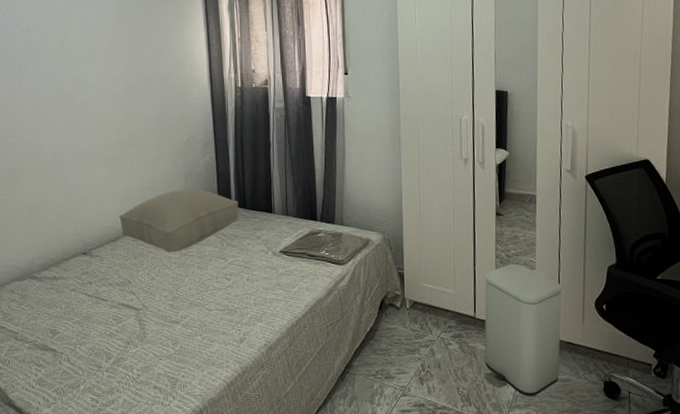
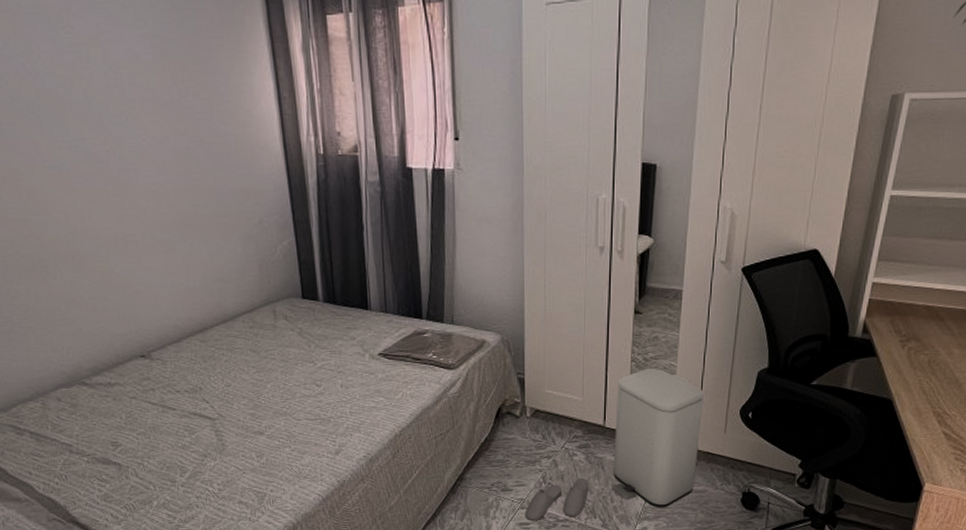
cushion: present [119,189,240,253] -> none [181,280,329,356]
slippers: none [406,367,463,409] -> present [524,478,588,522]

